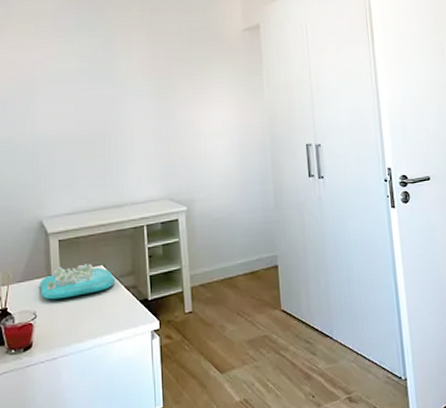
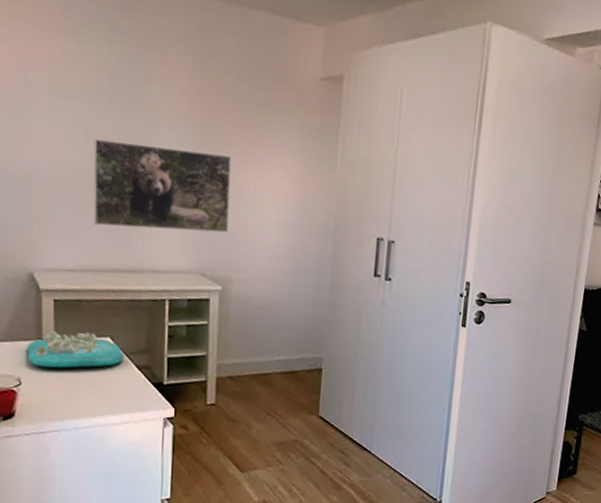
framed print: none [81,102,187,174] -> present [92,138,232,233]

